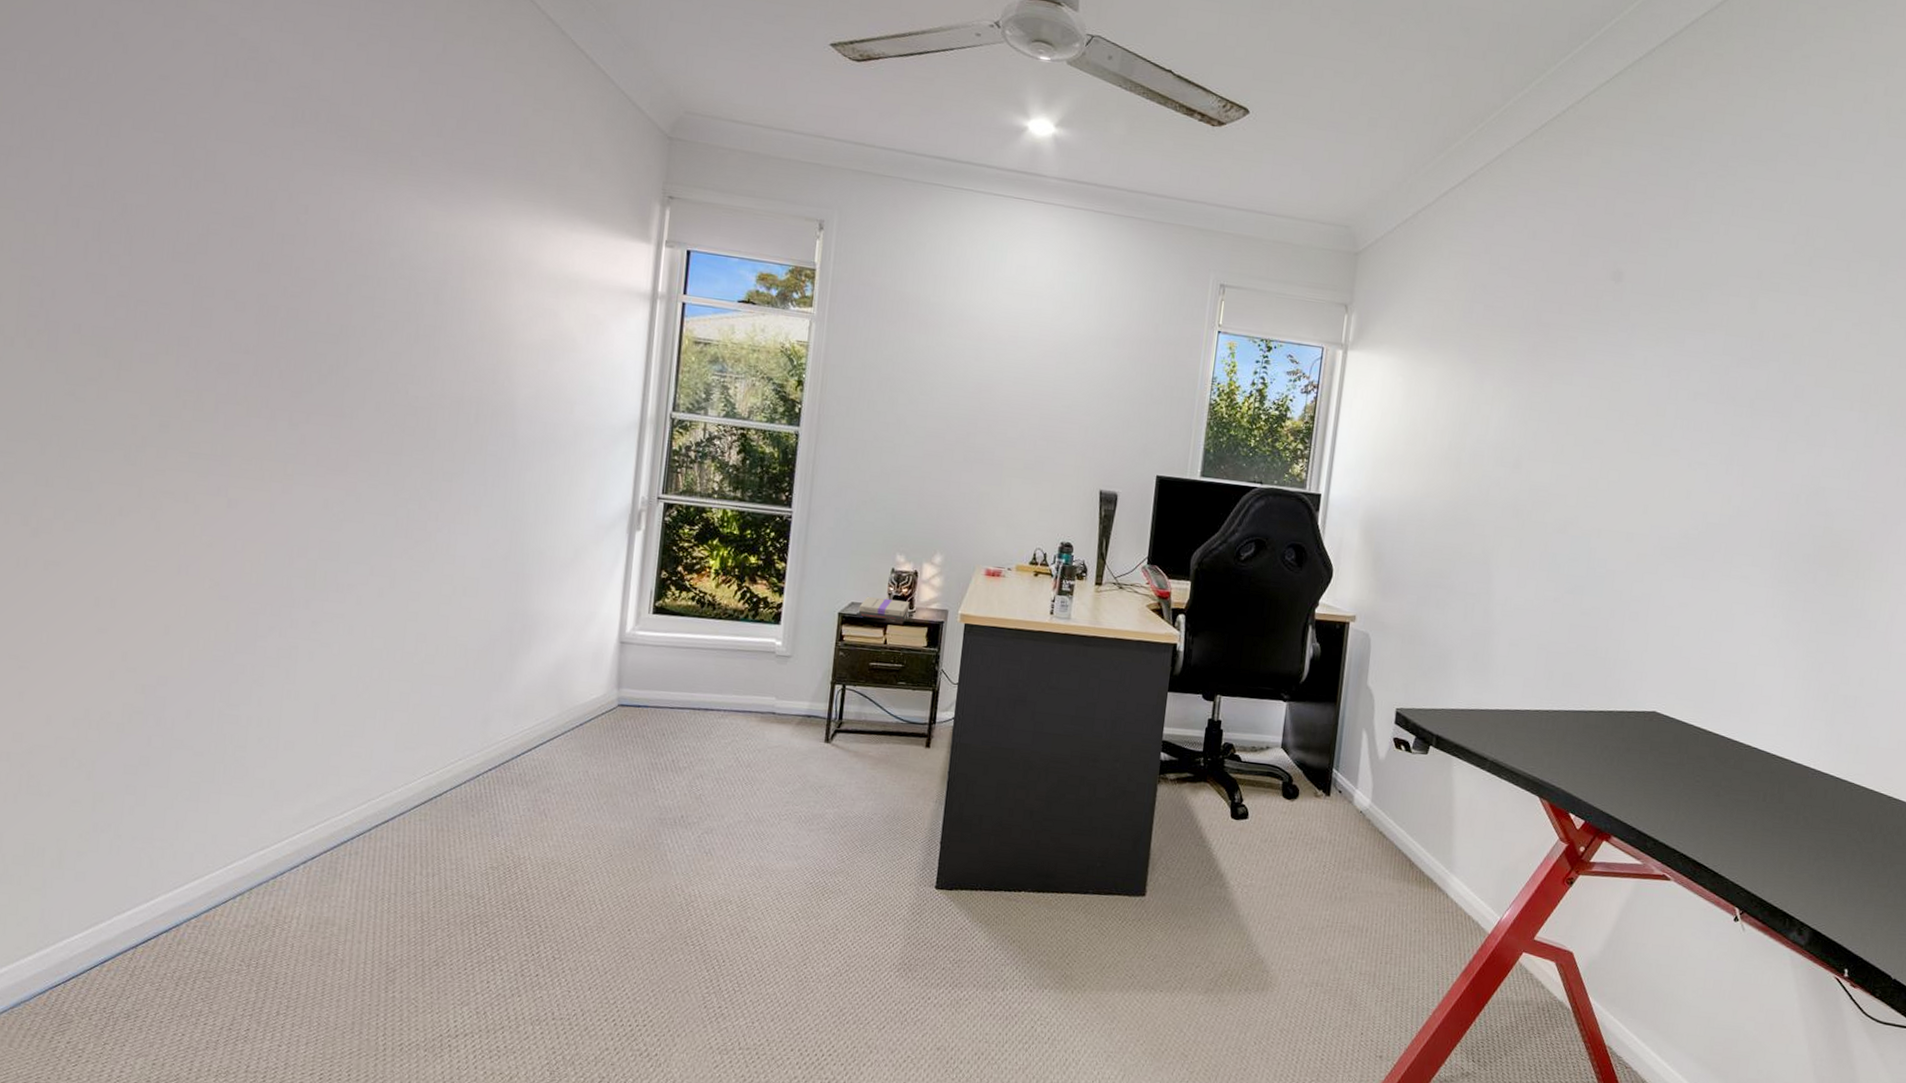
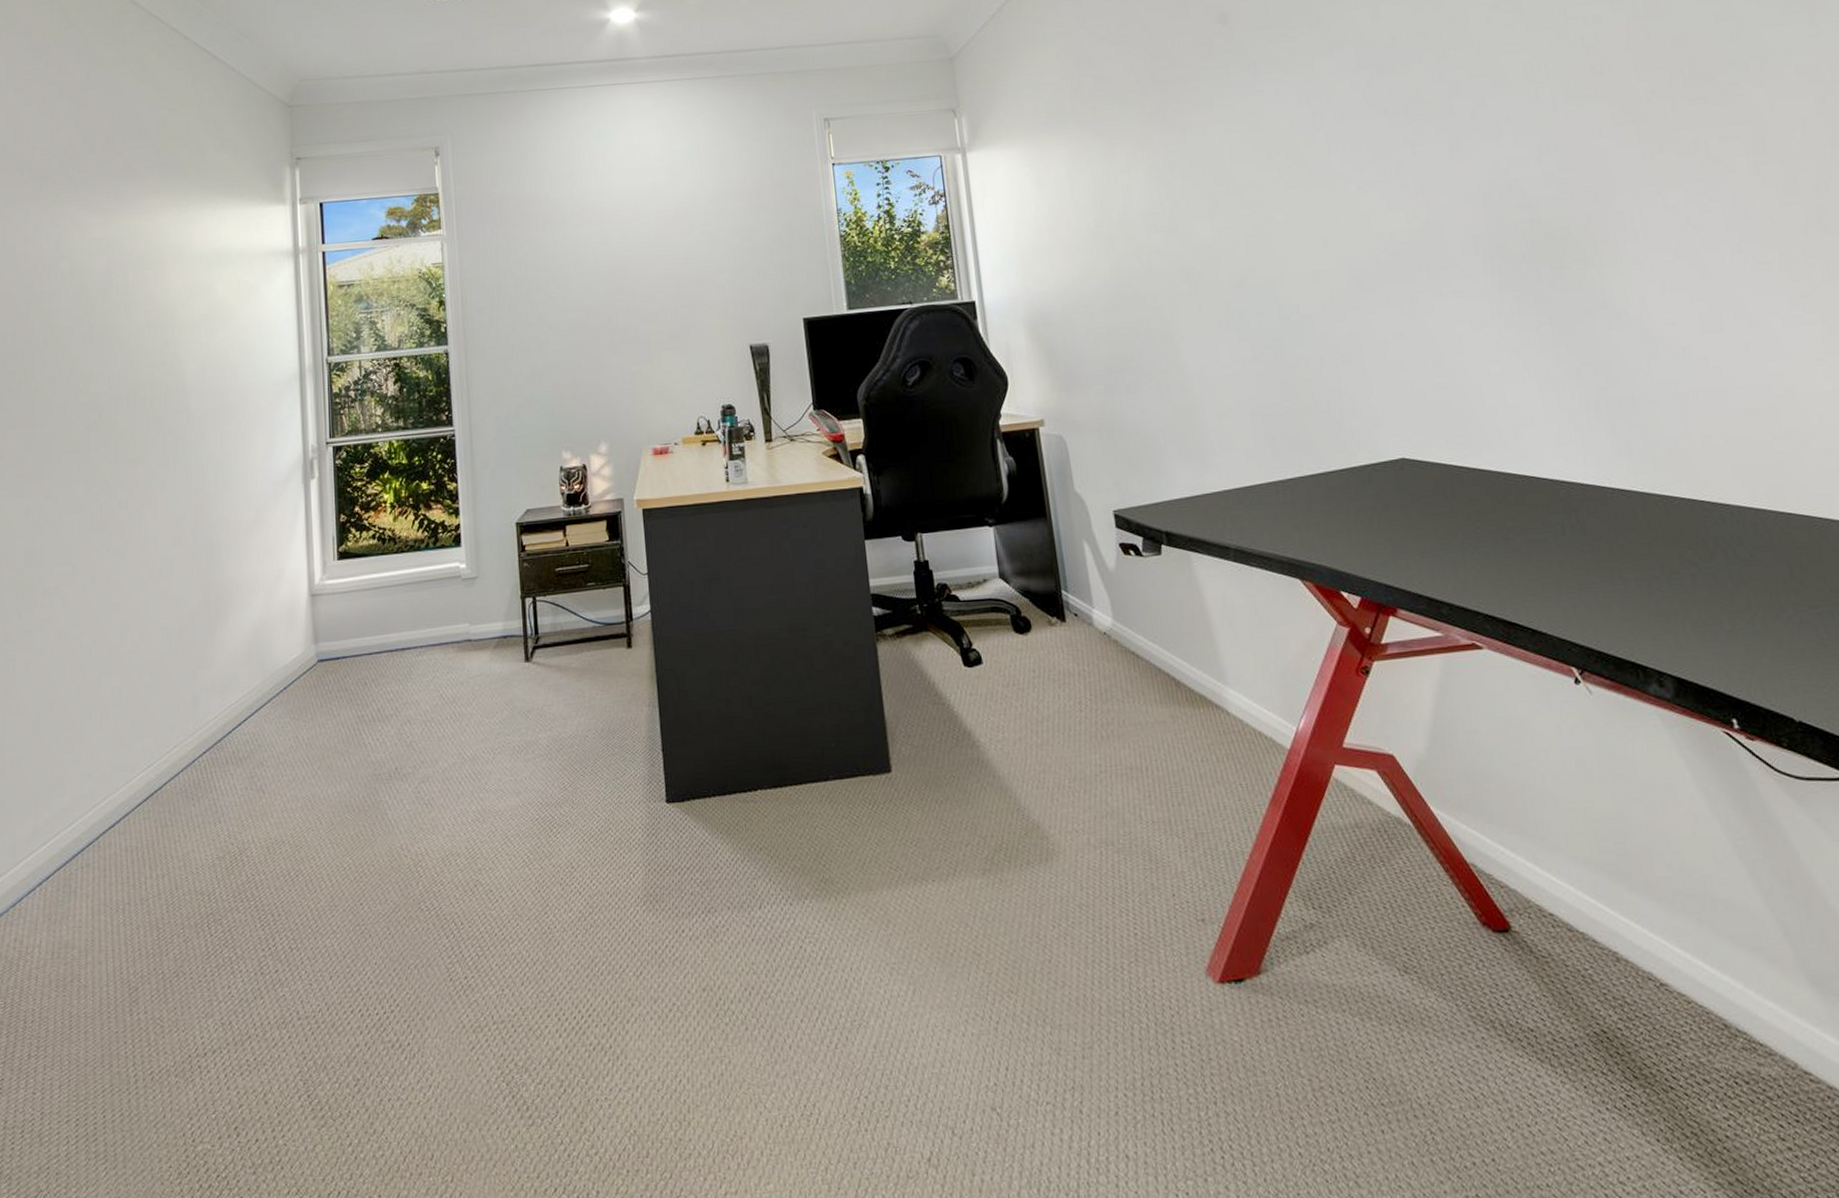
books: present [856,596,910,625] -> none [533,498,585,526]

